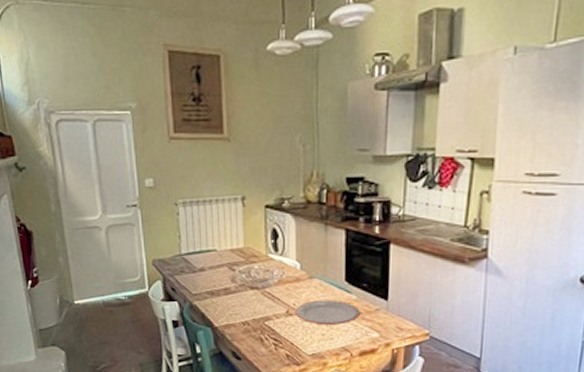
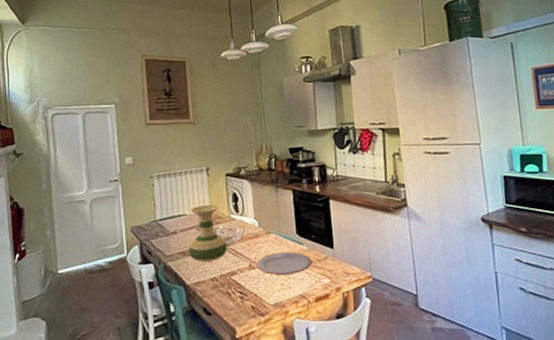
vase: none [217,240,263,304] -> present [188,204,228,262]

